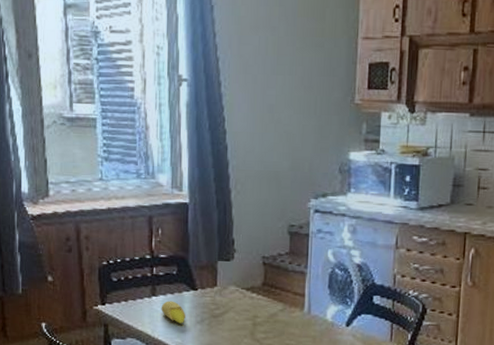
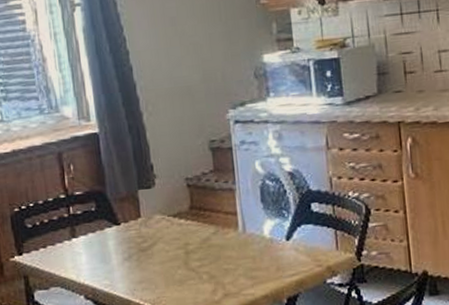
banana: present [161,301,185,324] -> none [83,240,111,264]

